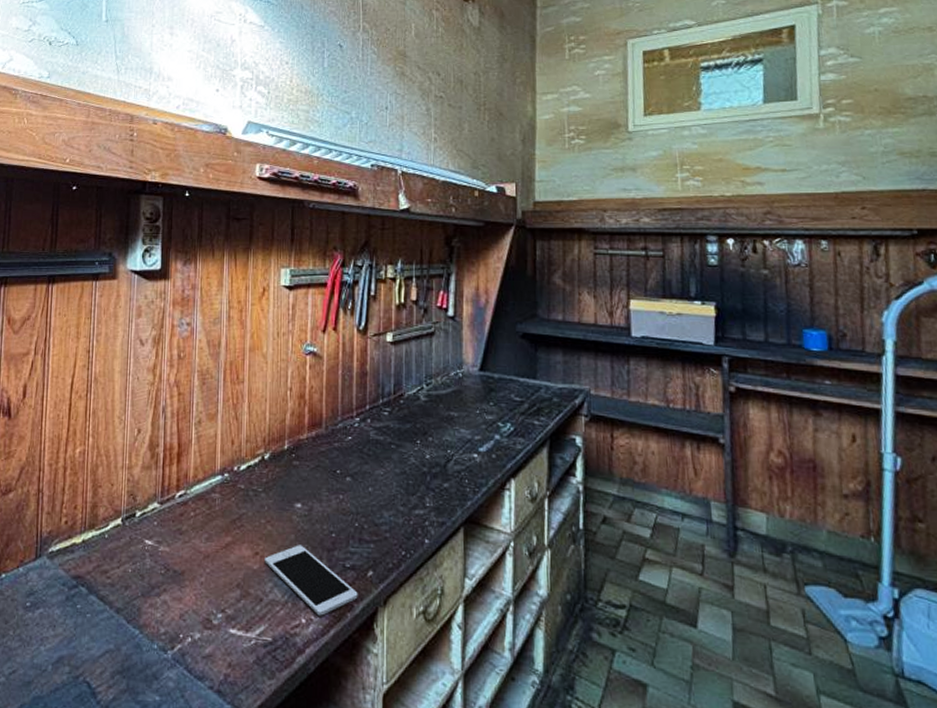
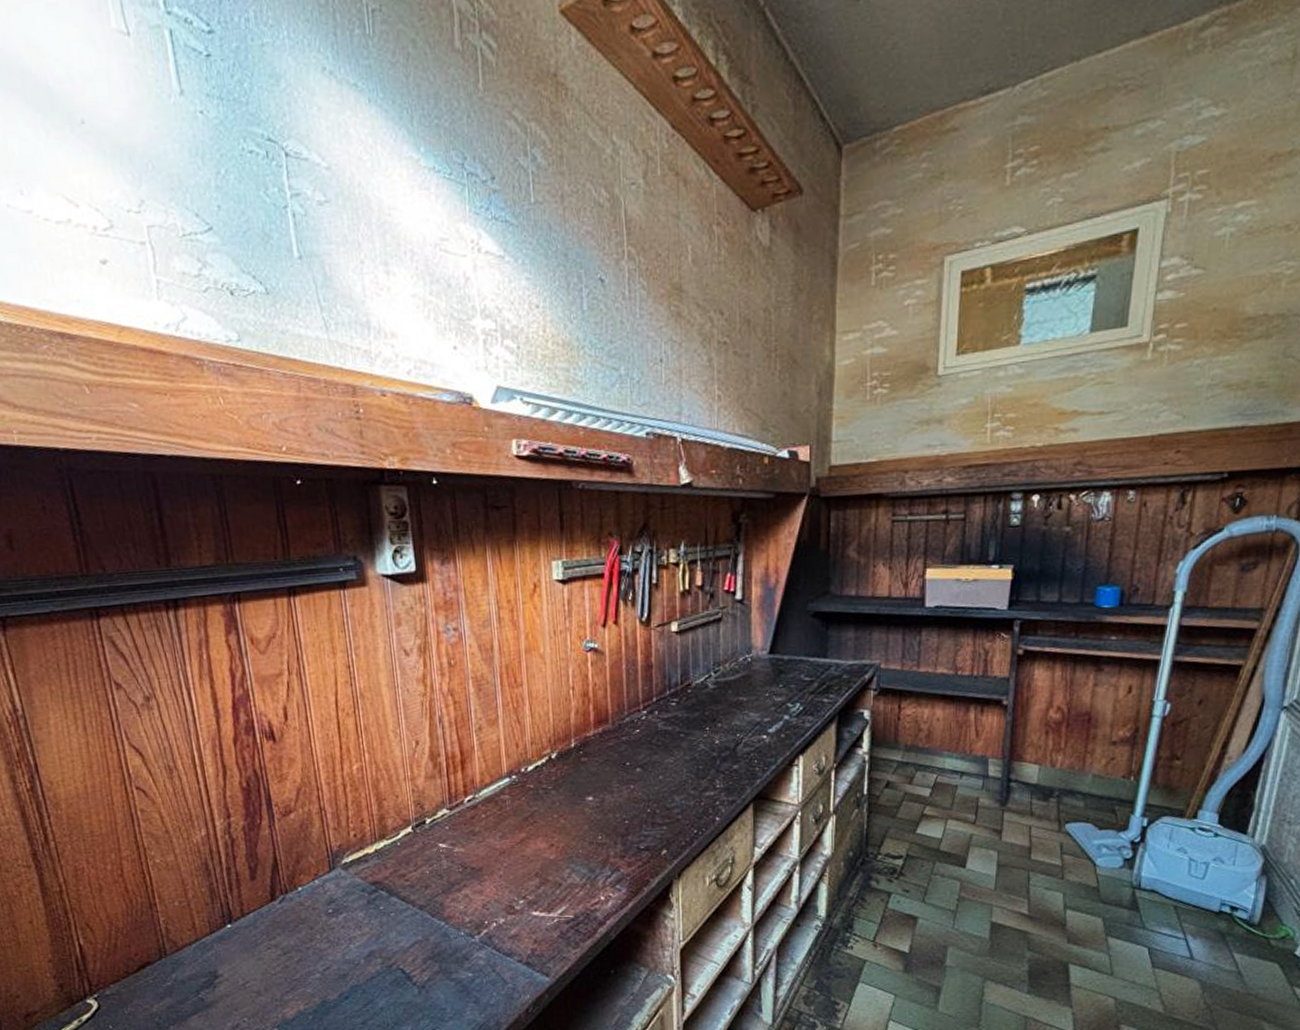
cell phone: present [265,545,358,616] -> none [560,833,653,893]

